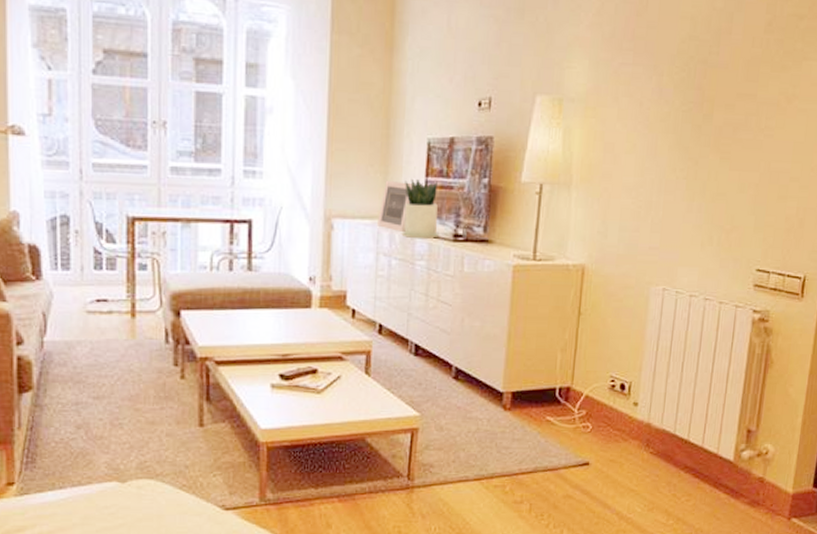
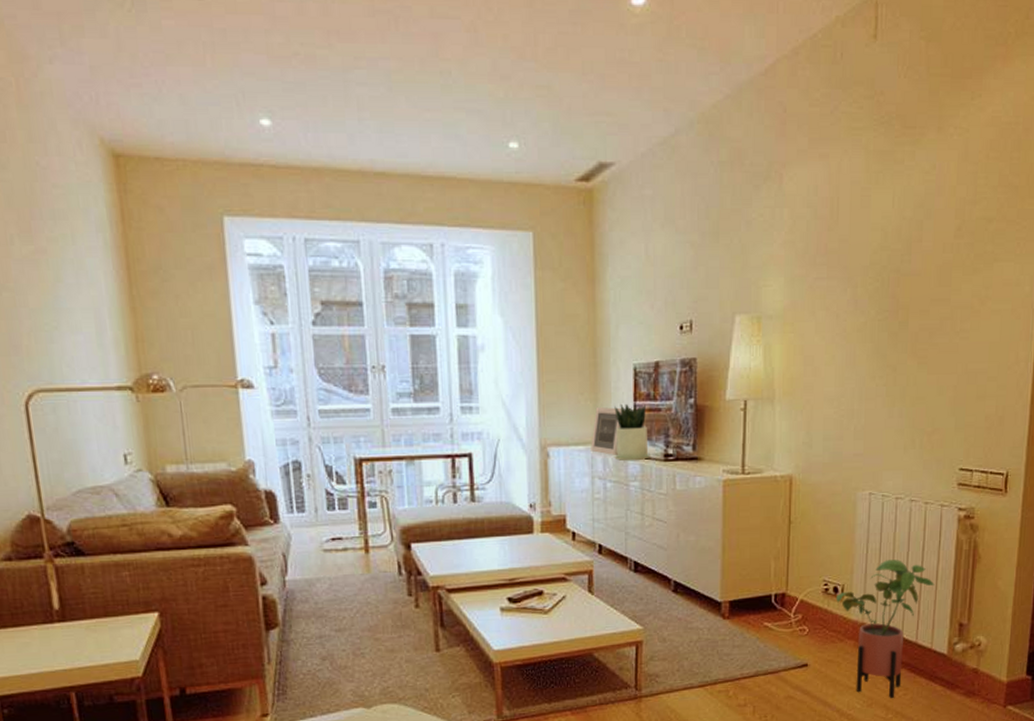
house plant: none [622,359,725,503] -> present [836,560,935,698]

